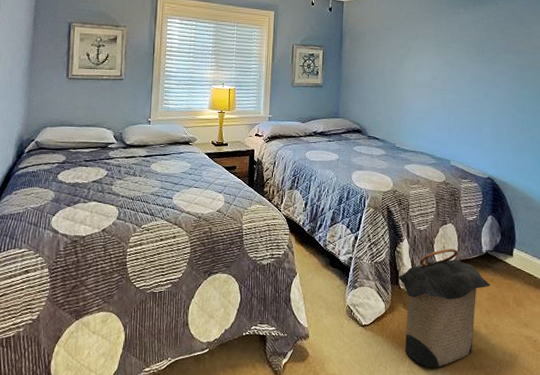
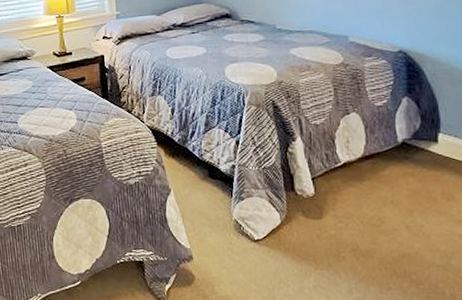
laundry hamper: present [396,248,490,367] -> none [291,142,411,280]

